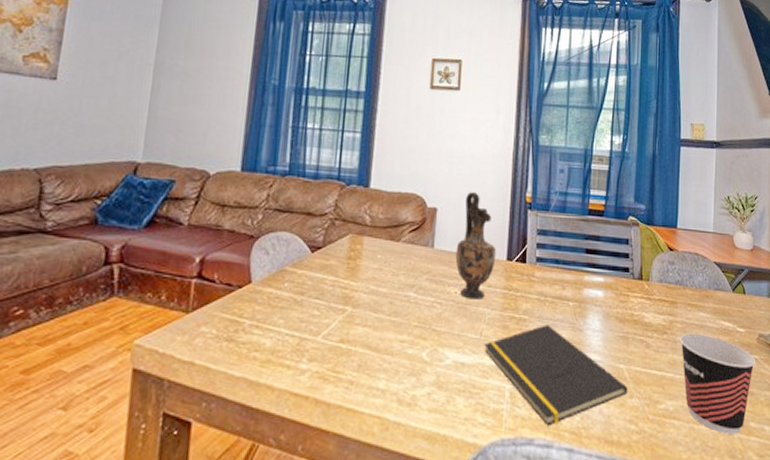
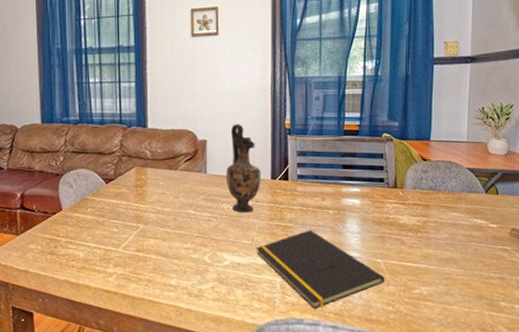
cup: present [679,333,756,434] -> none [433,230,508,312]

